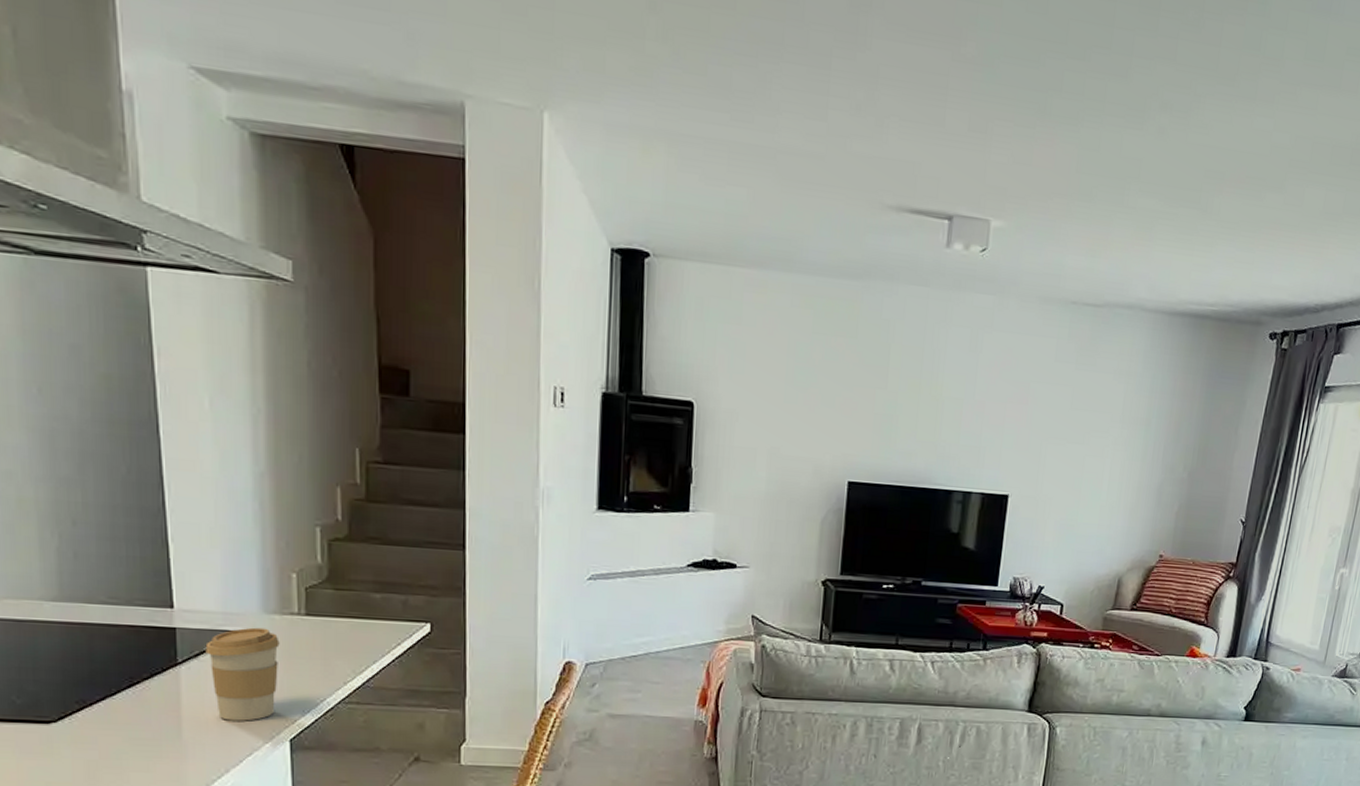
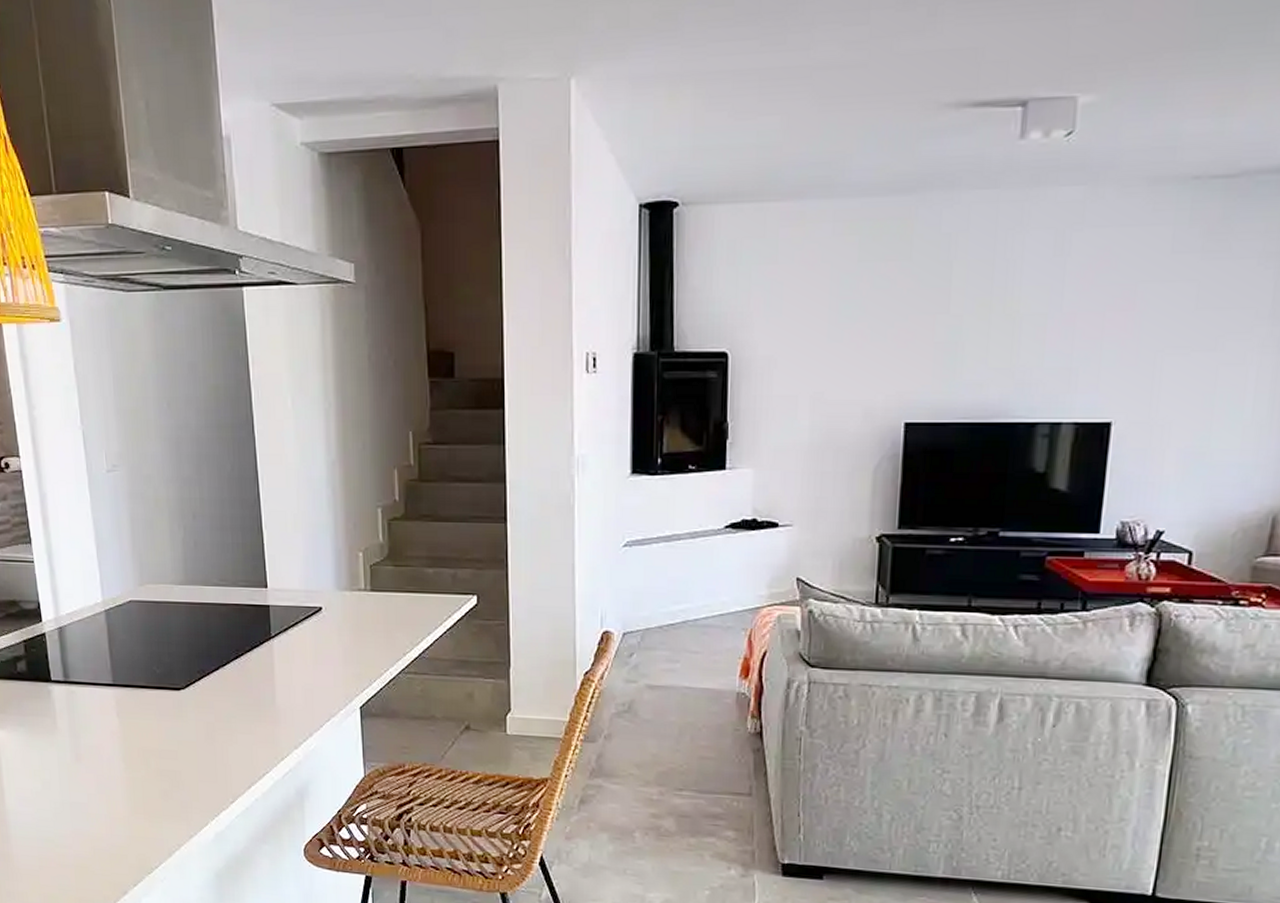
coffee cup: present [205,627,280,721] -> none [292,603,350,690]

